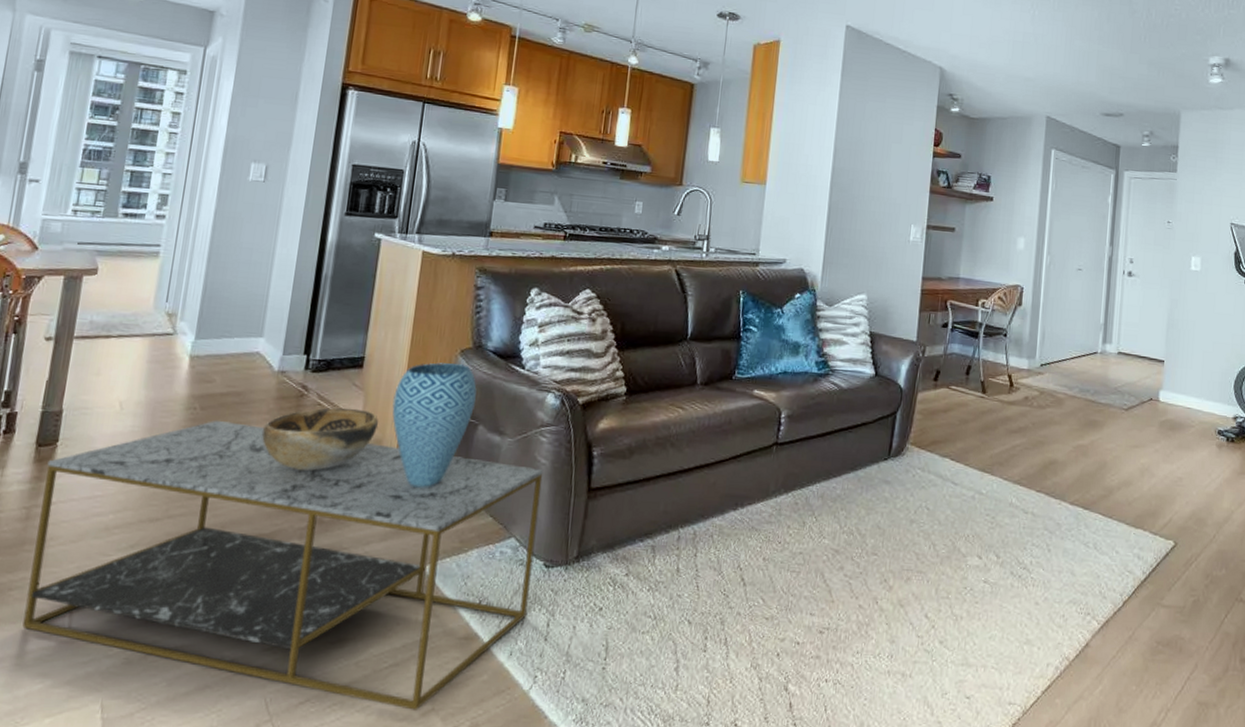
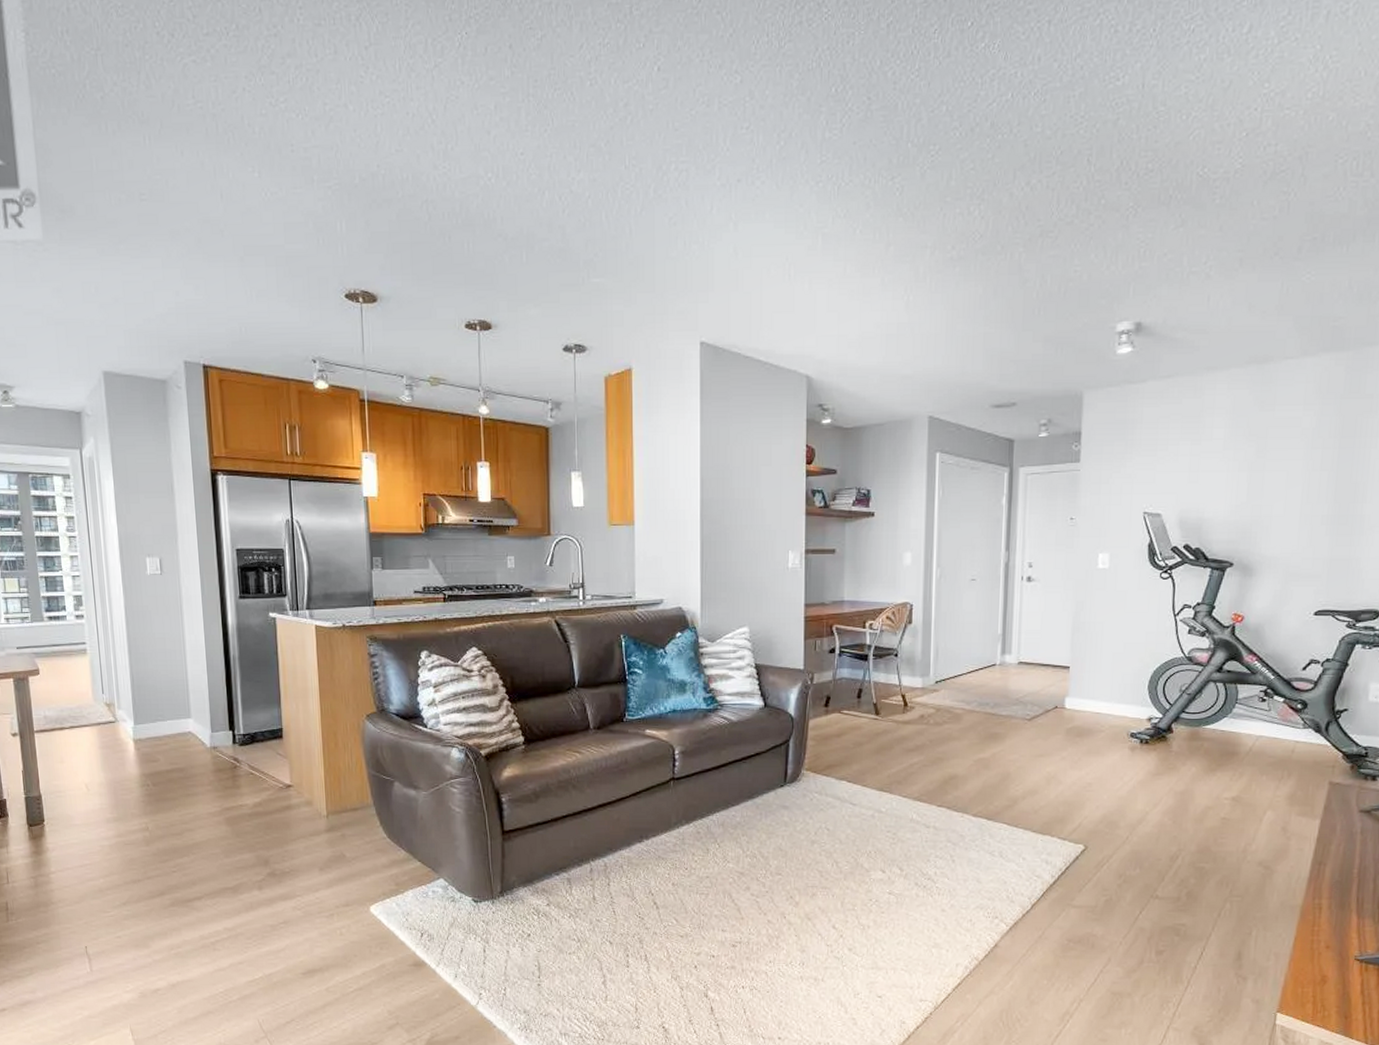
coffee table: present [22,420,544,710] -> none [40,794,464,1025]
decorative bowl: present [262,407,379,471] -> none [208,775,307,832]
vase: present [392,362,477,488] -> none [314,728,388,840]

